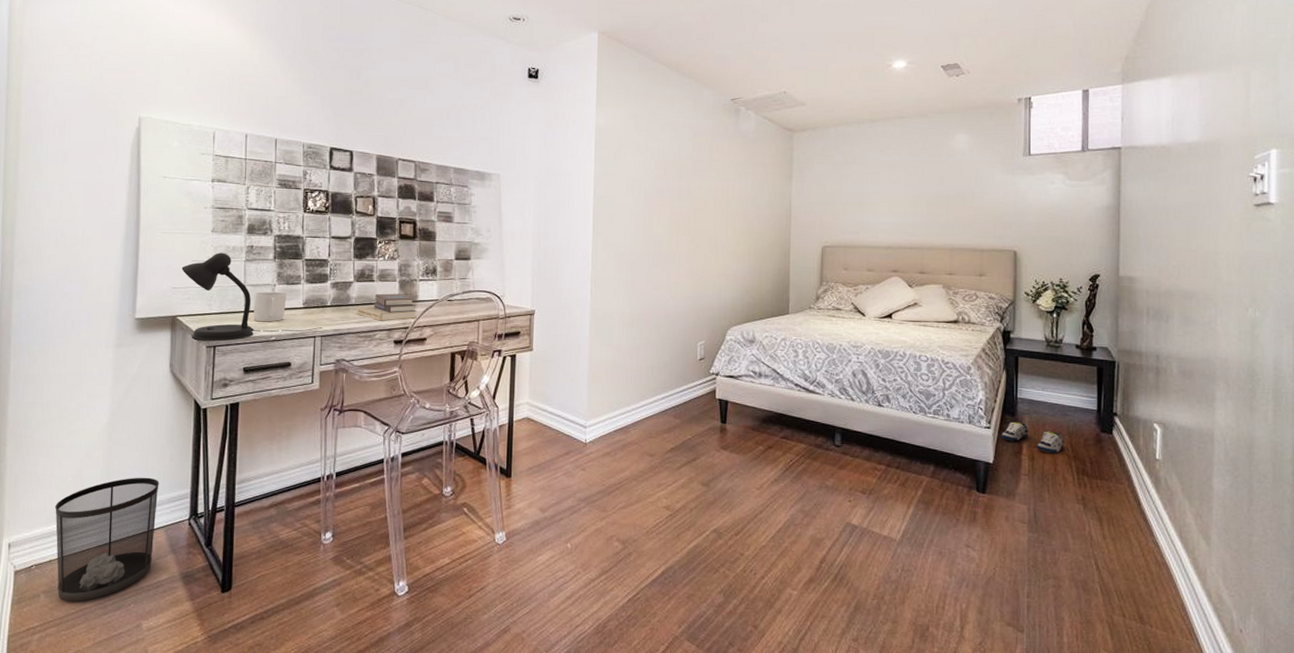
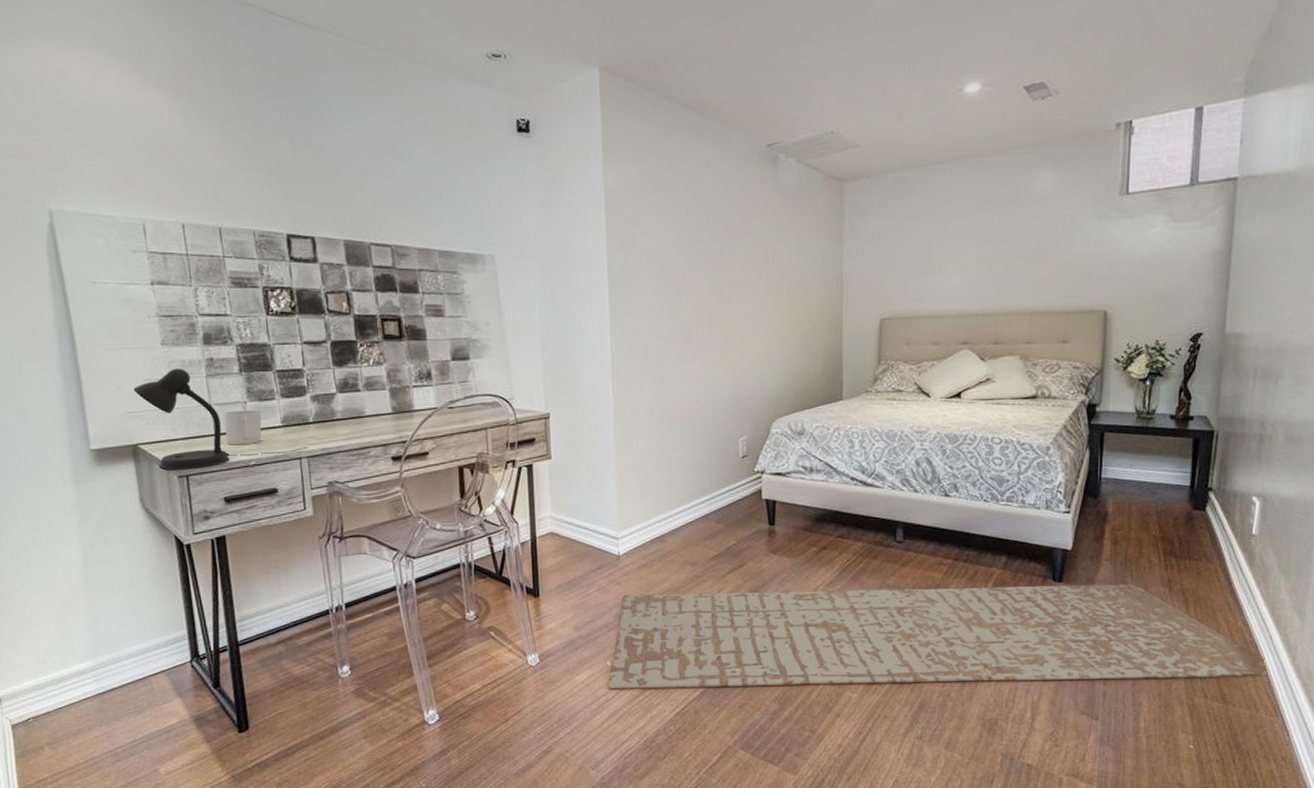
waste bin: present [55,477,159,602] -> none [41,621,159,751]
books: present [356,293,417,321] -> none [344,403,414,436]
rug: none [566,480,1181,598] -> present [607,584,1268,689]
shoe: present [1000,421,1064,454] -> none [1081,503,1152,536]

